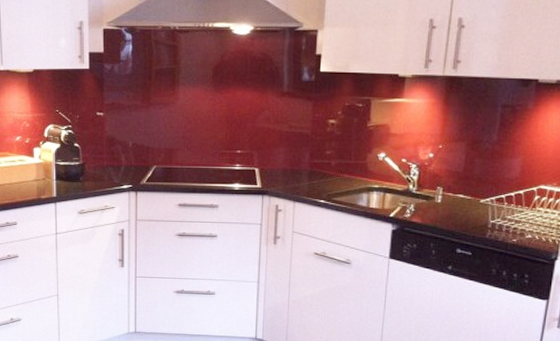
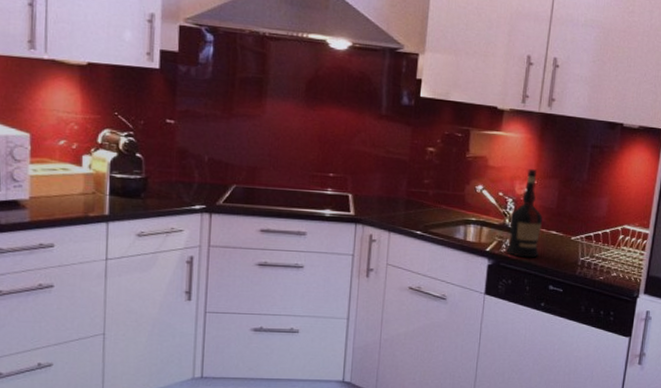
liquor: none [411,134,448,222] -> present [506,169,542,258]

